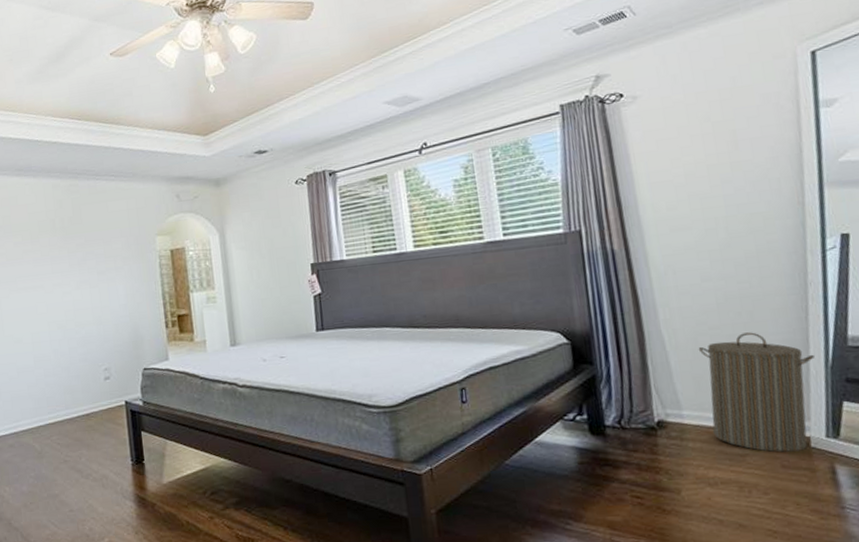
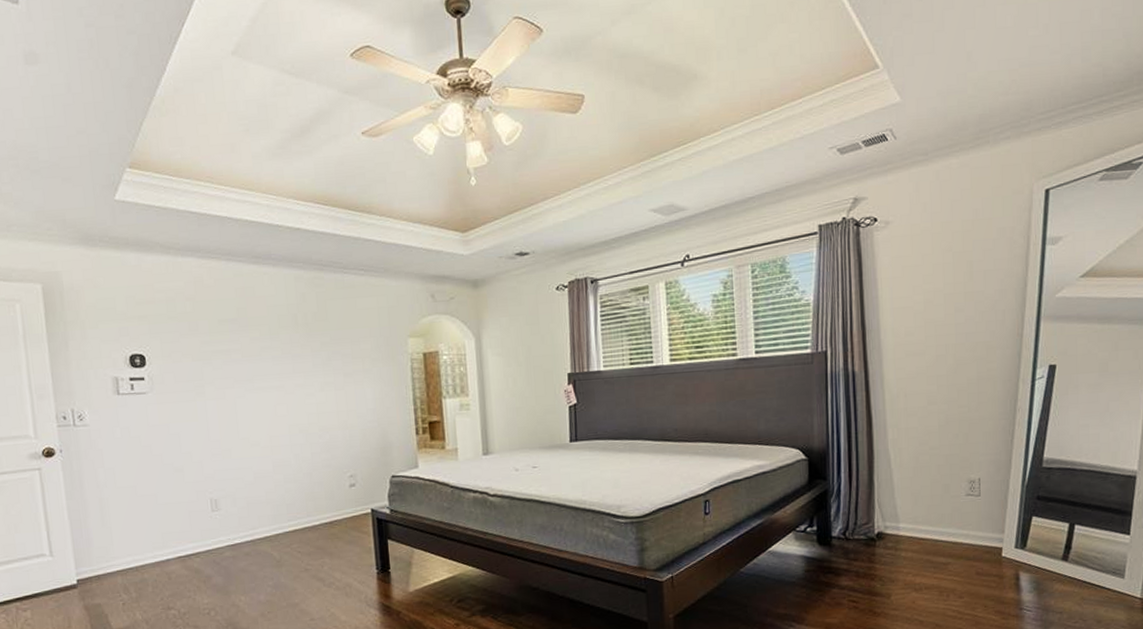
laundry hamper: present [698,332,814,453] -> none [918,453,1014,561]

